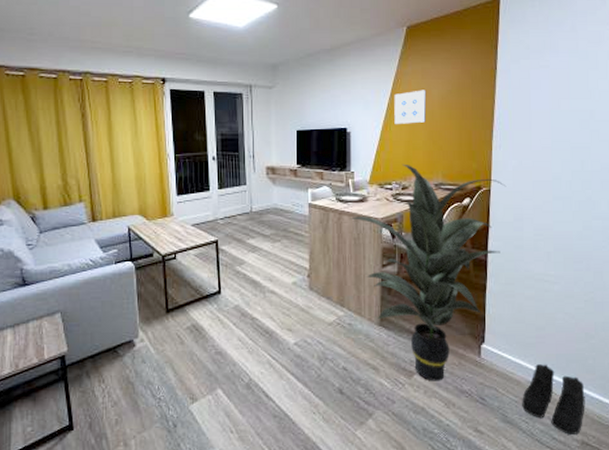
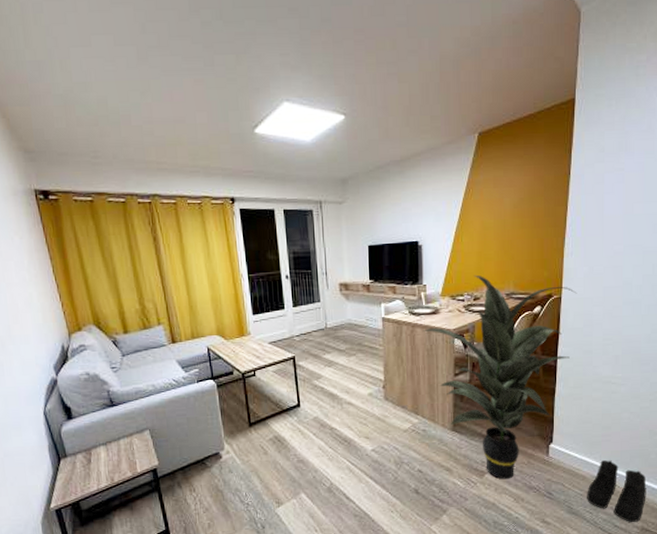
wall art: present [394,90,427,124] -> none [465,199,499,235]

